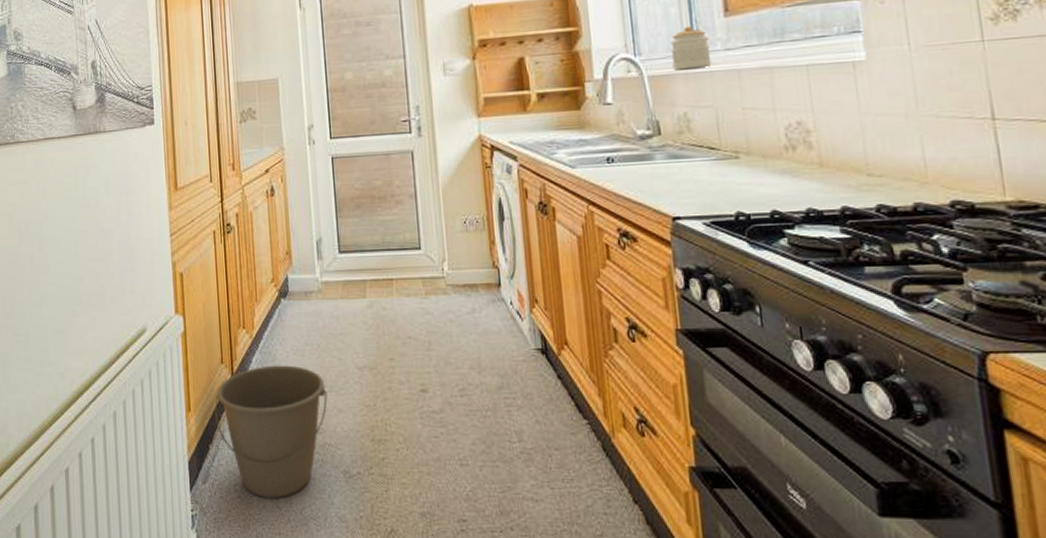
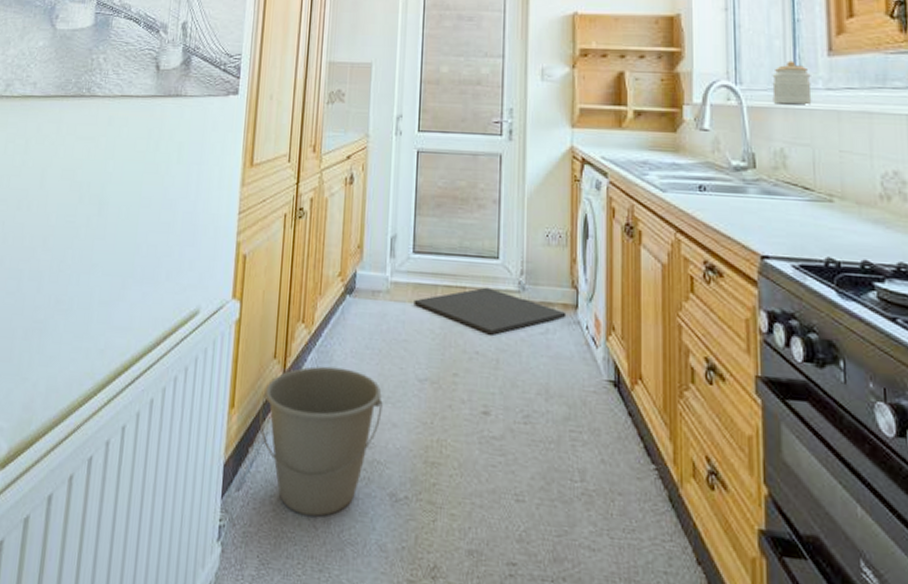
doormat: none [345,276,491,320] -> present [413,287,567,335]

